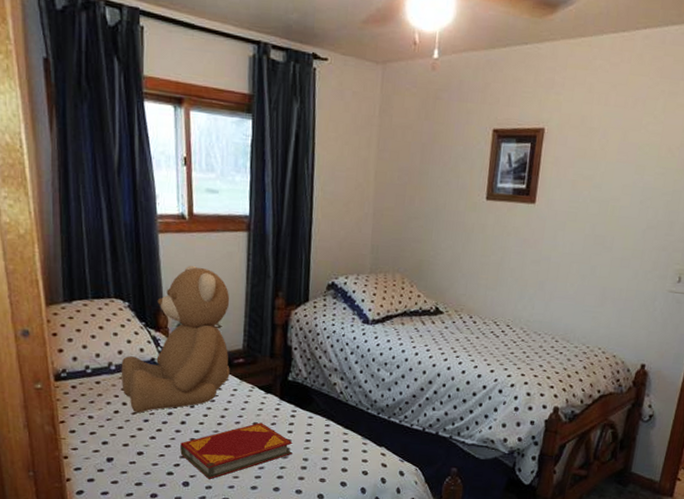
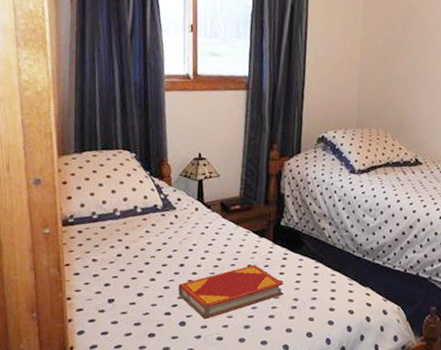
teddy bear: present [121,265,230,413] -> none [125,120,229,256]

